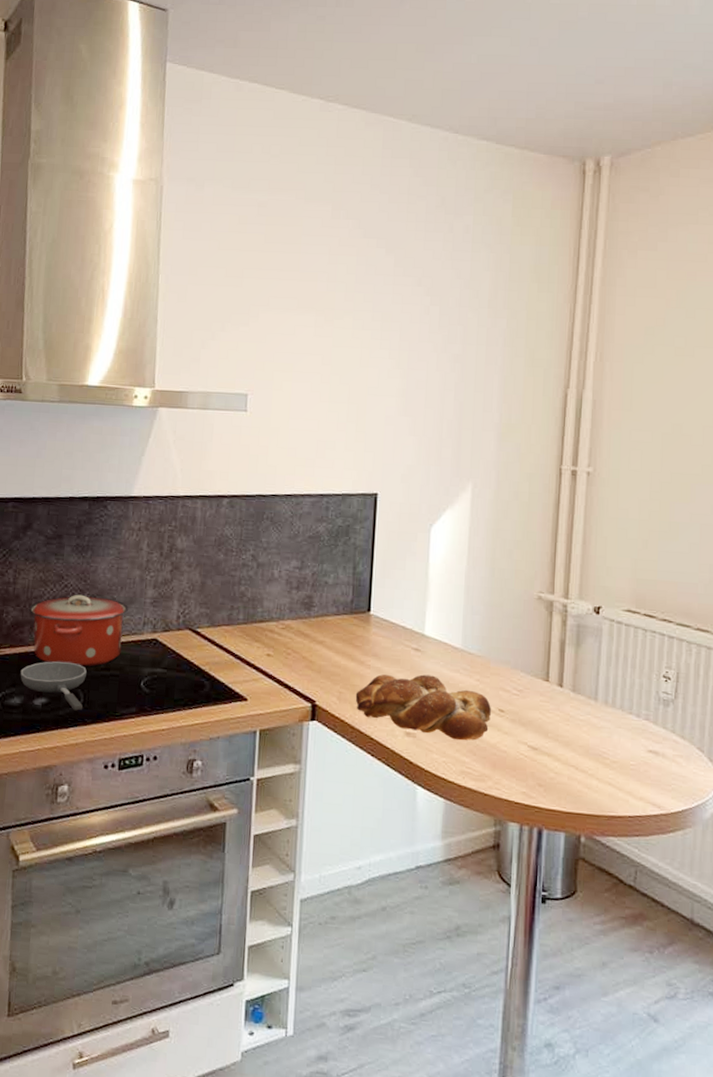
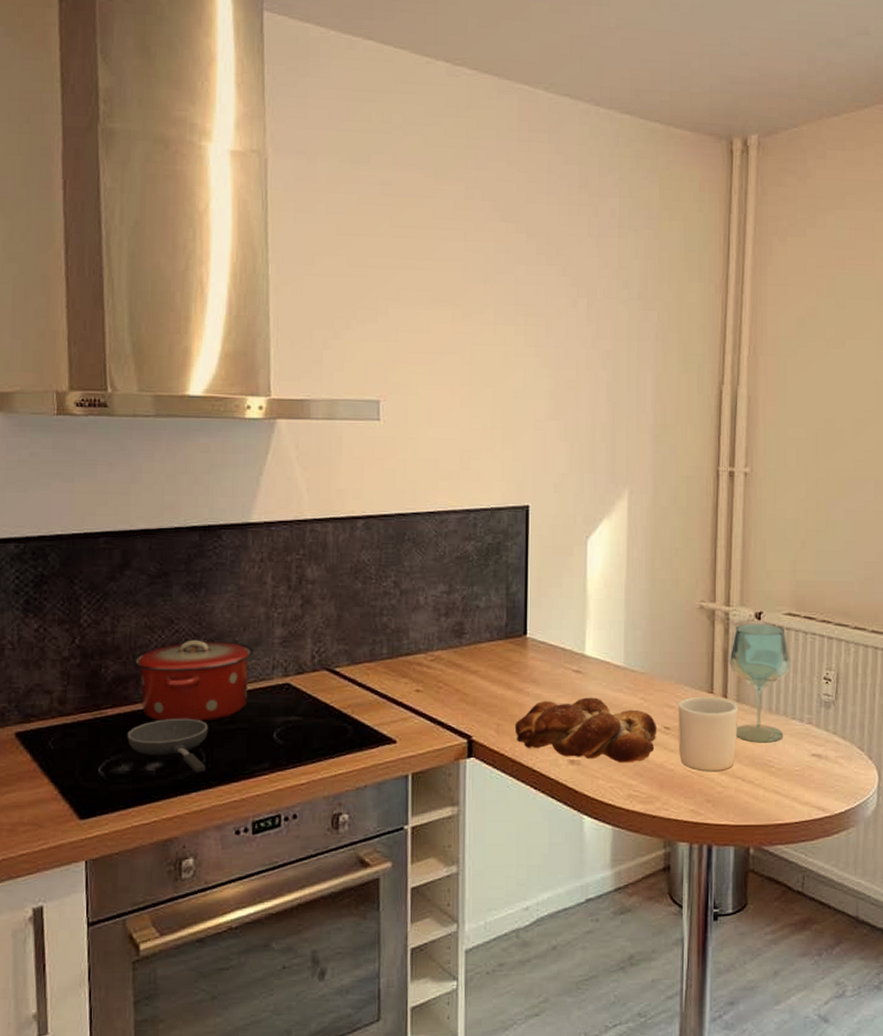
mug: none [512,683,574,758] -> present [678,696,739,772]
wine glass: none [565,617,630,735] -> present [728,624,792,743]

